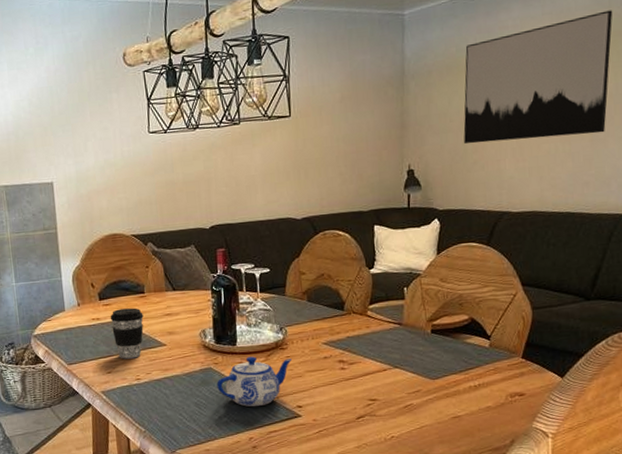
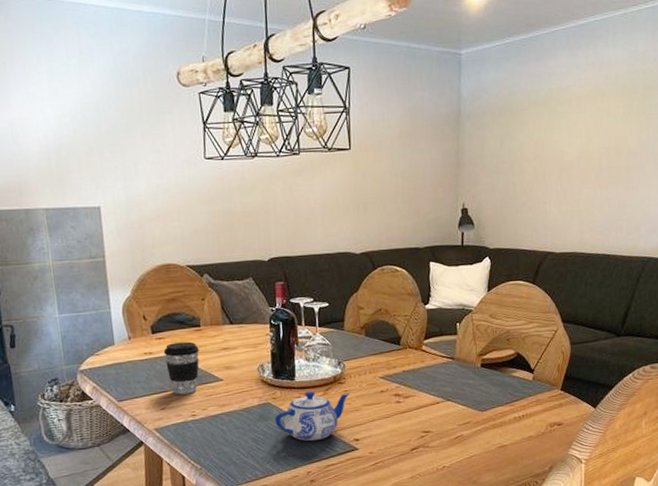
wall art: present [463,10,613,144] -> none [514,65,647,186]

